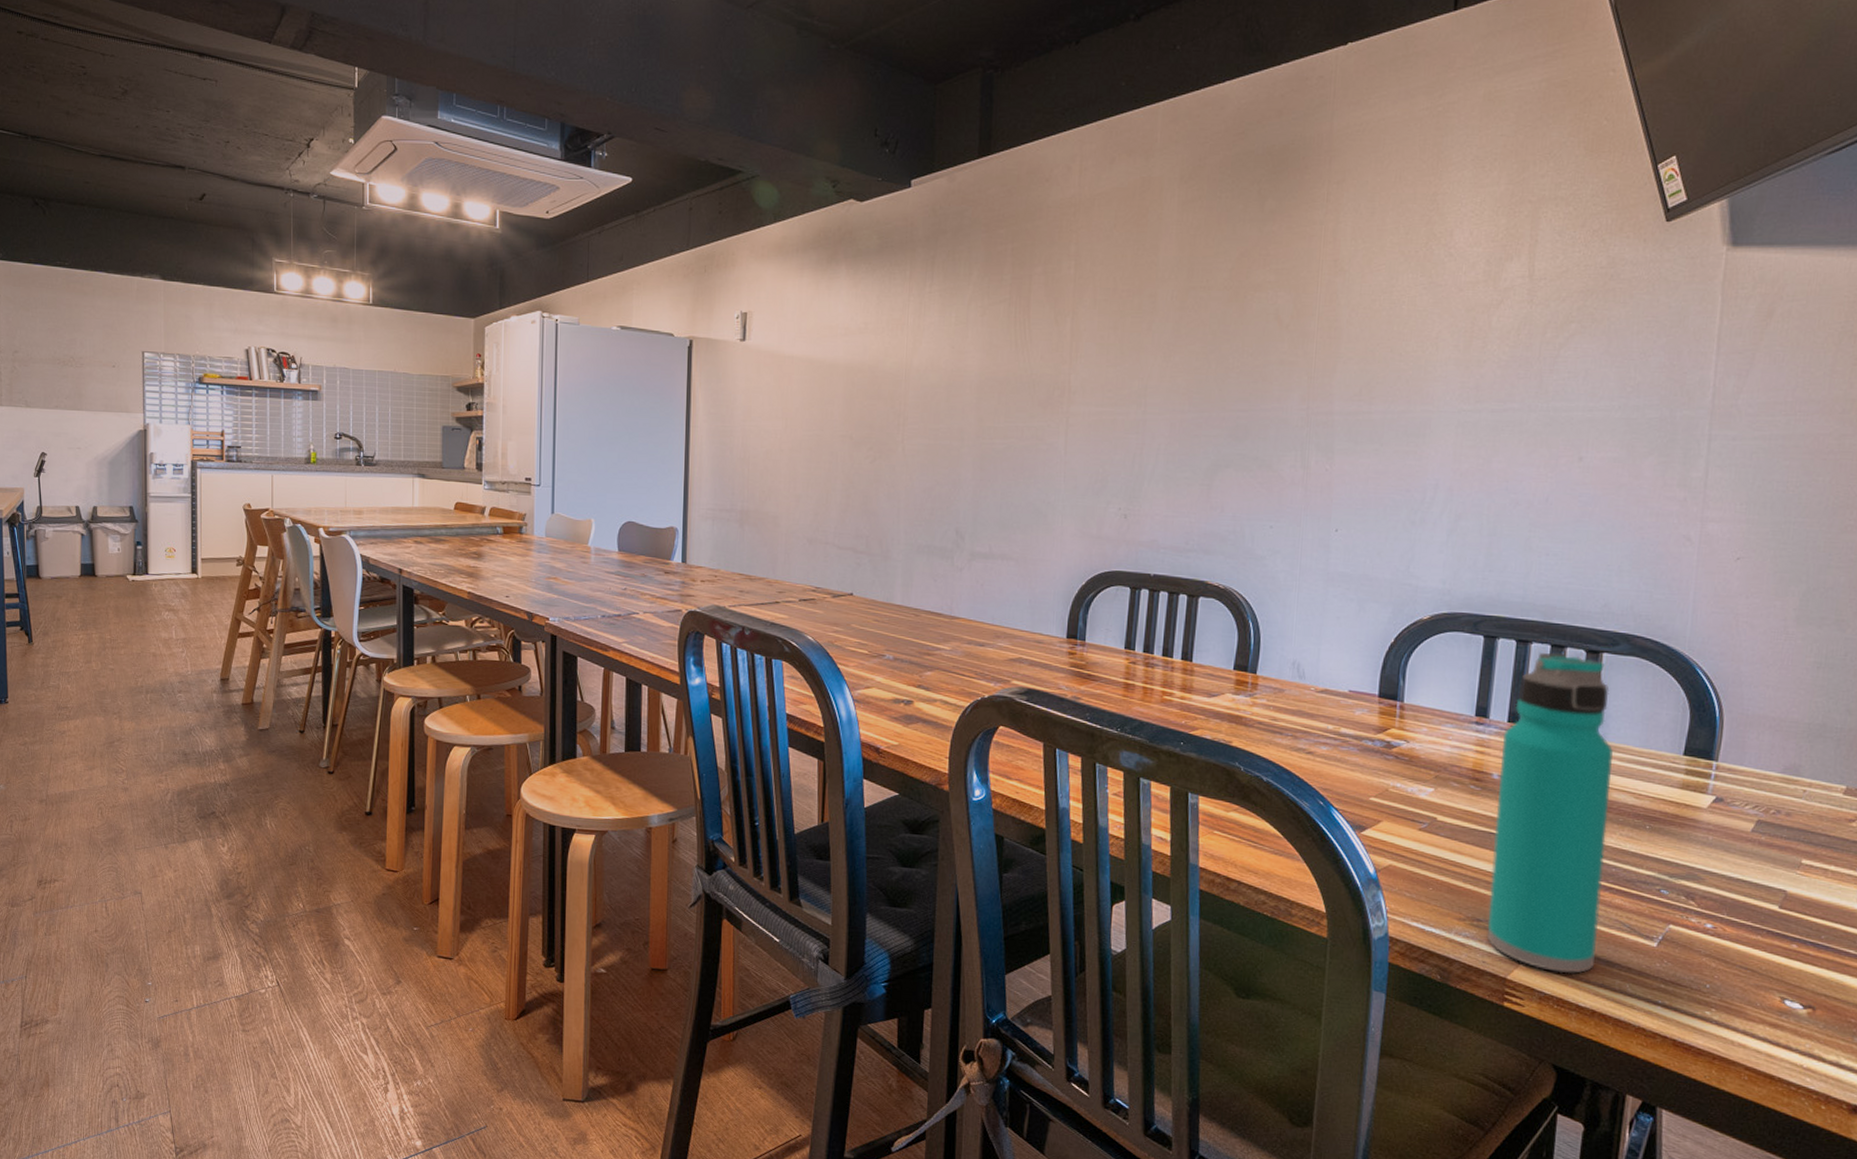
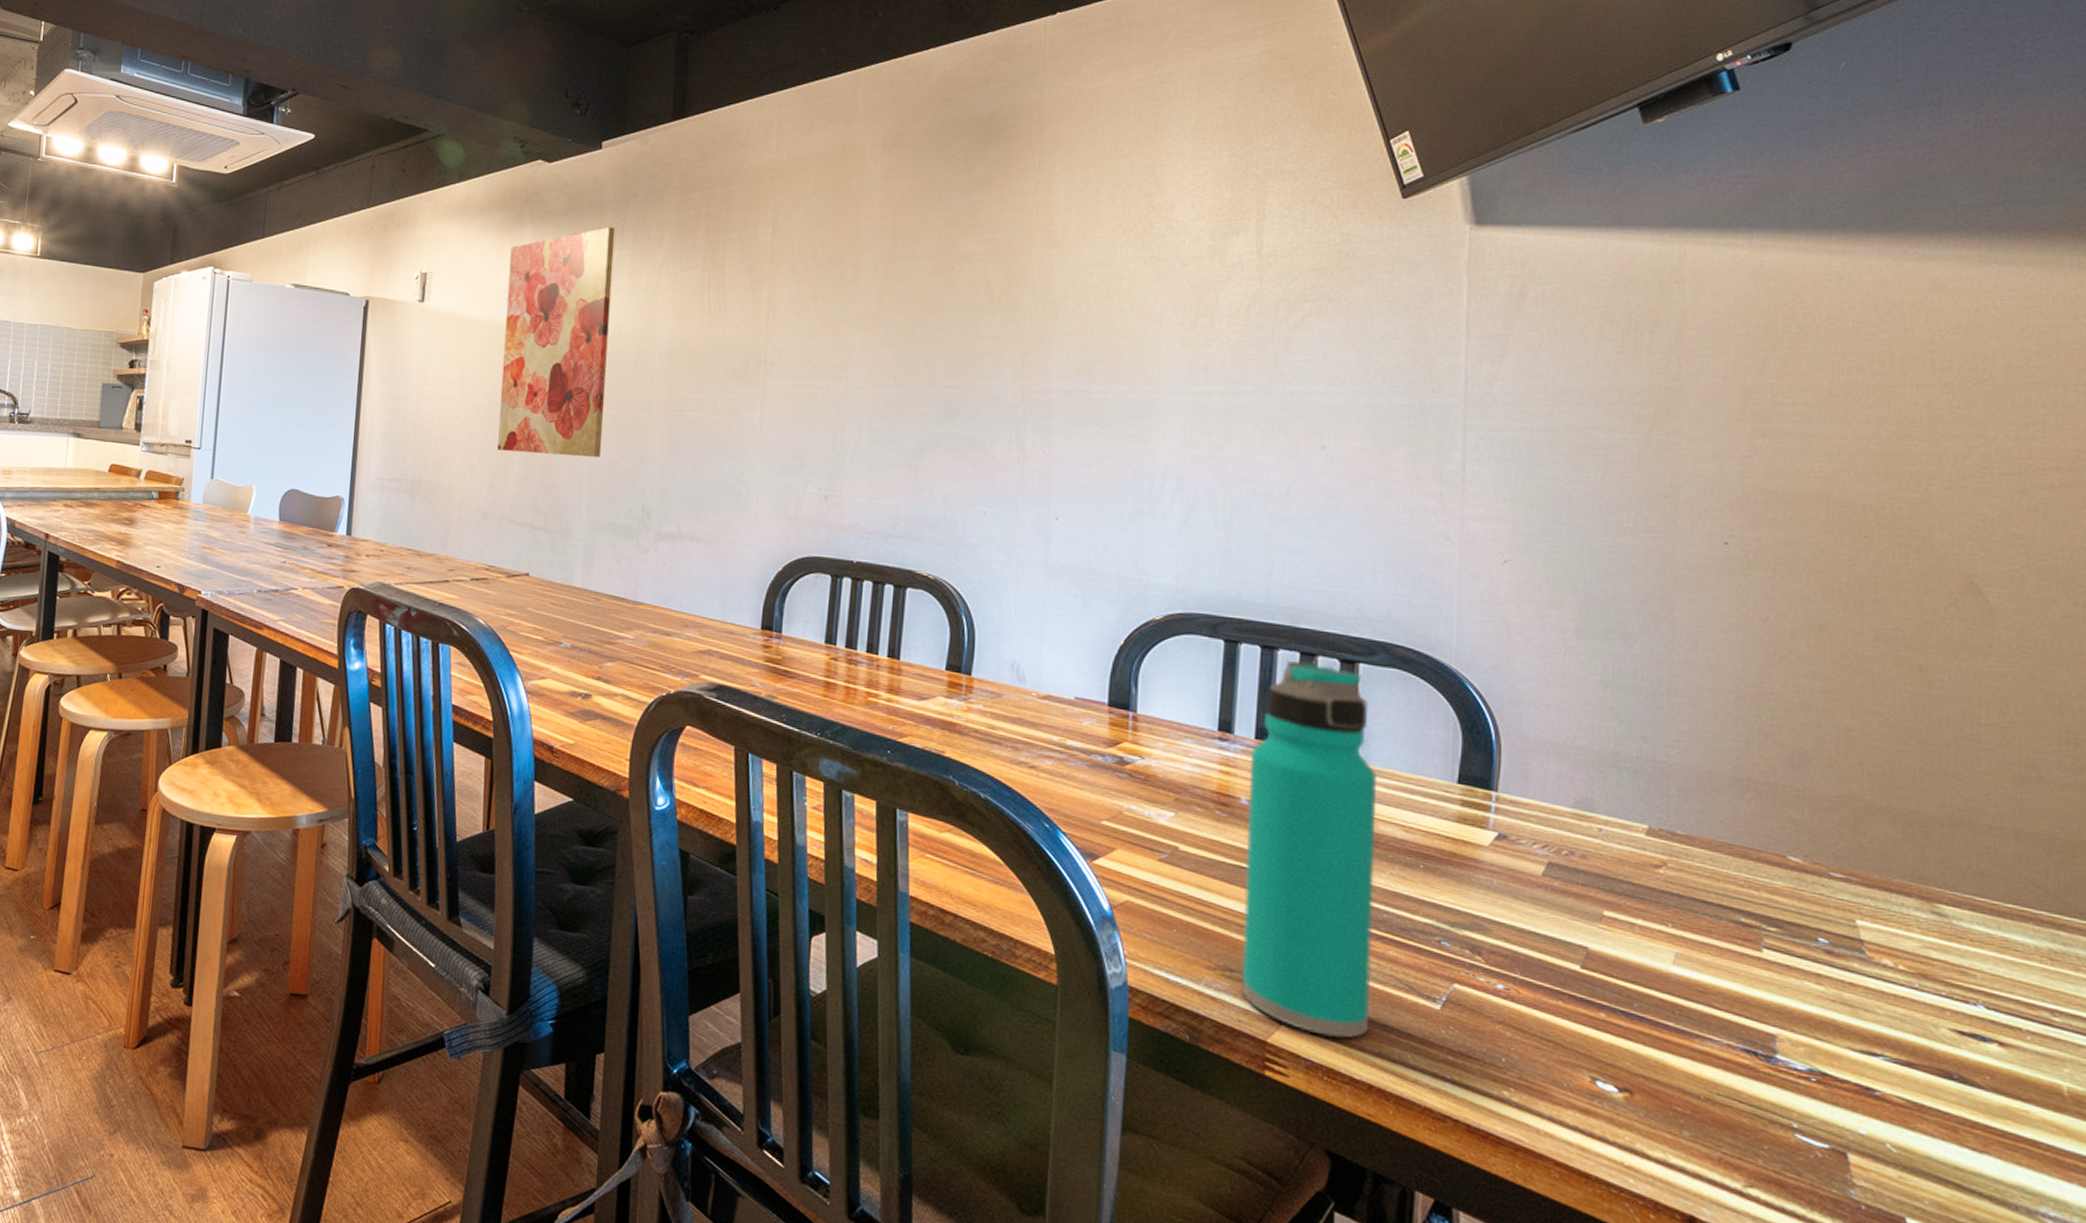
wall art: none [820,263,926,484] -> present [498,226,616,457]

